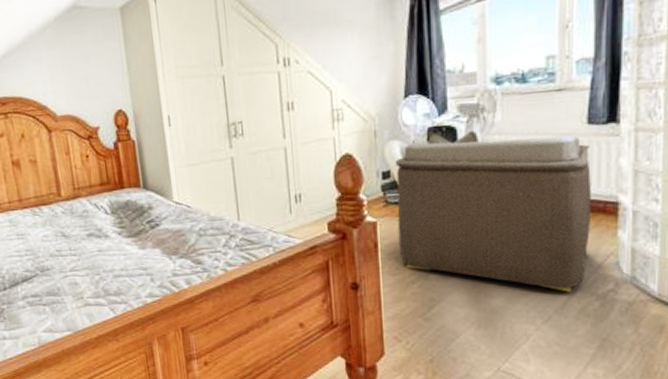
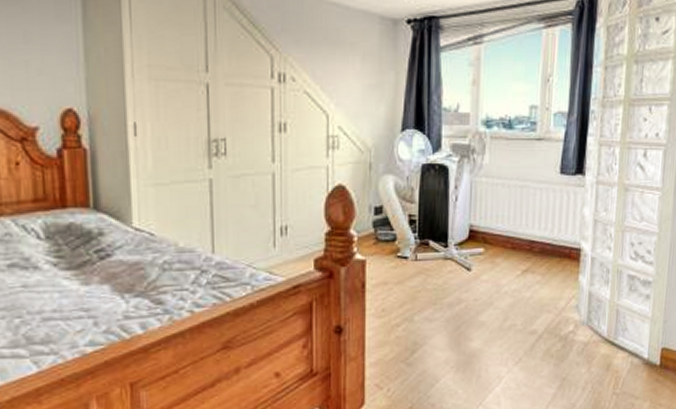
armchair: present [395,131,591,293] -> none [386,169,561,334]

